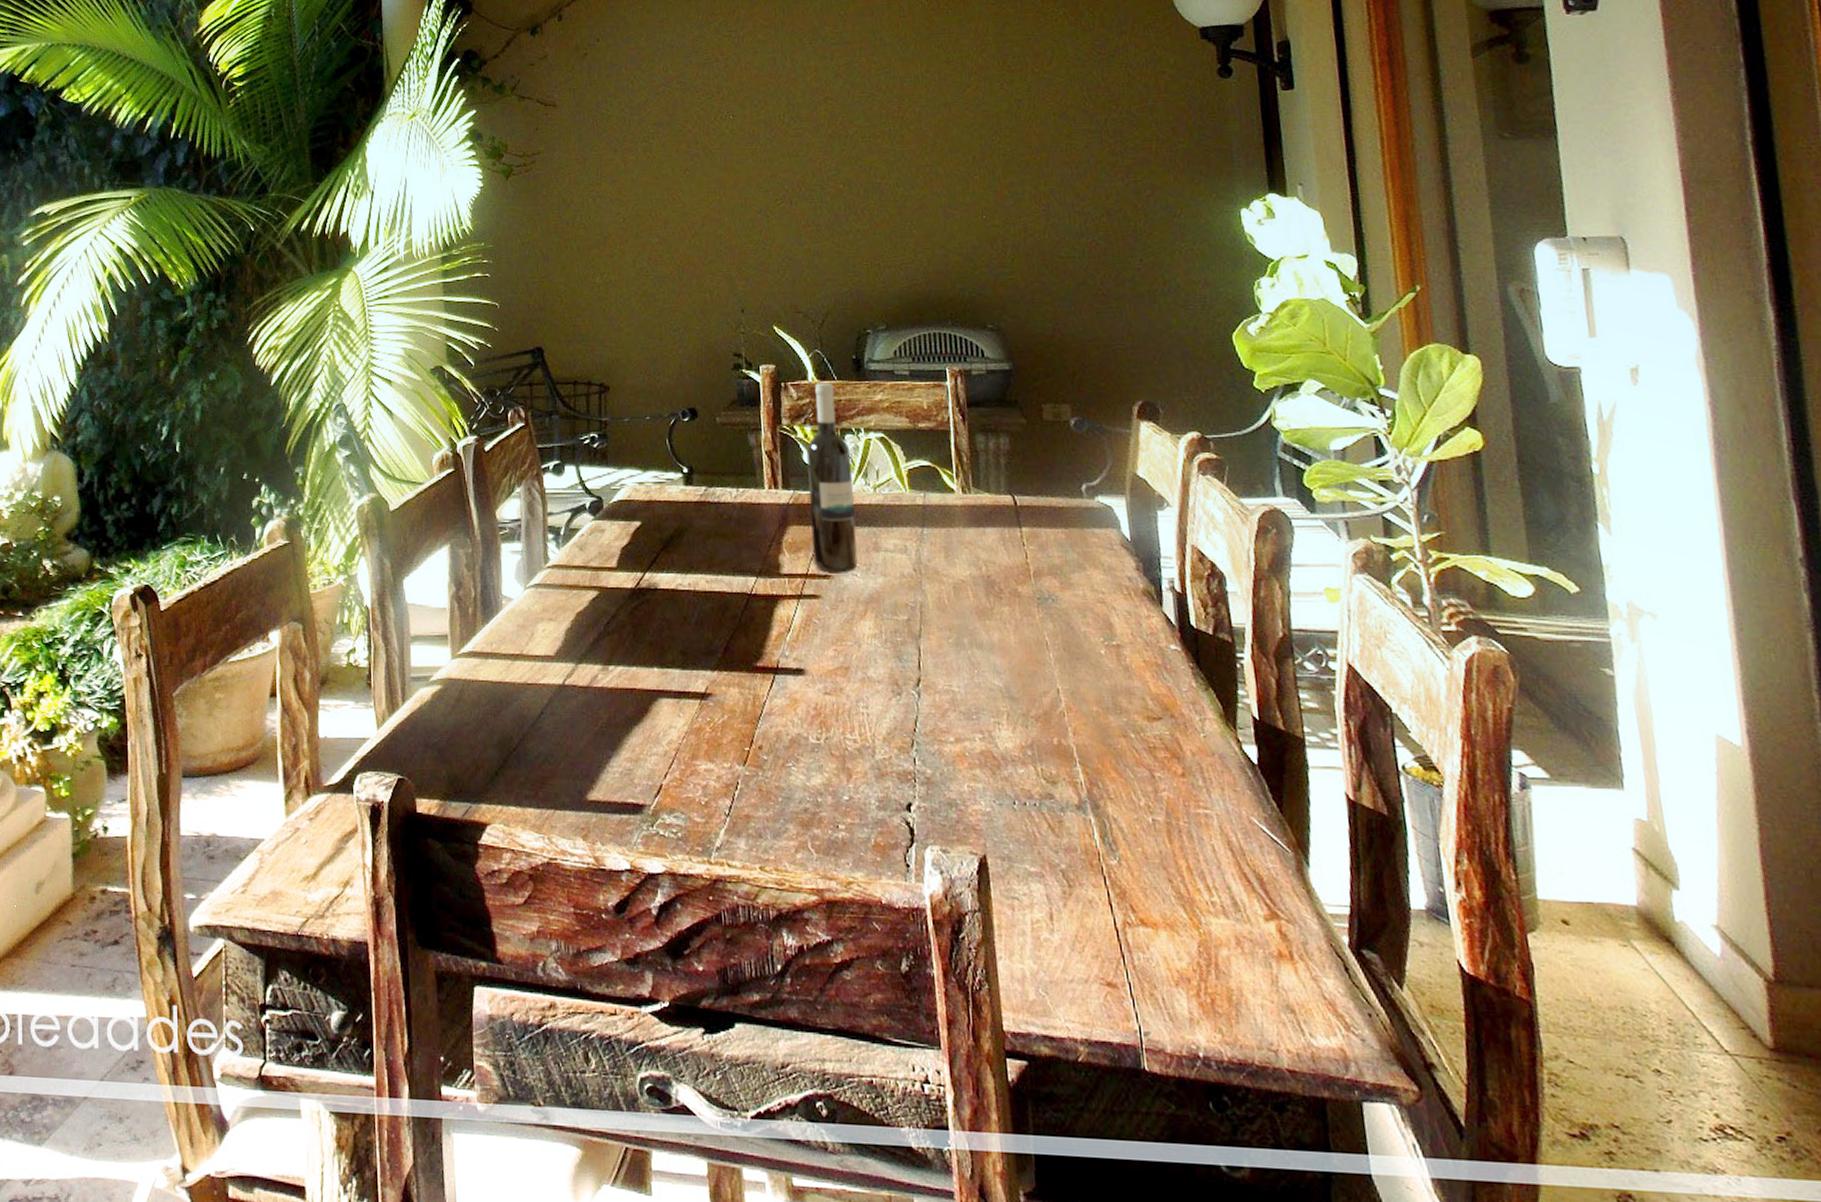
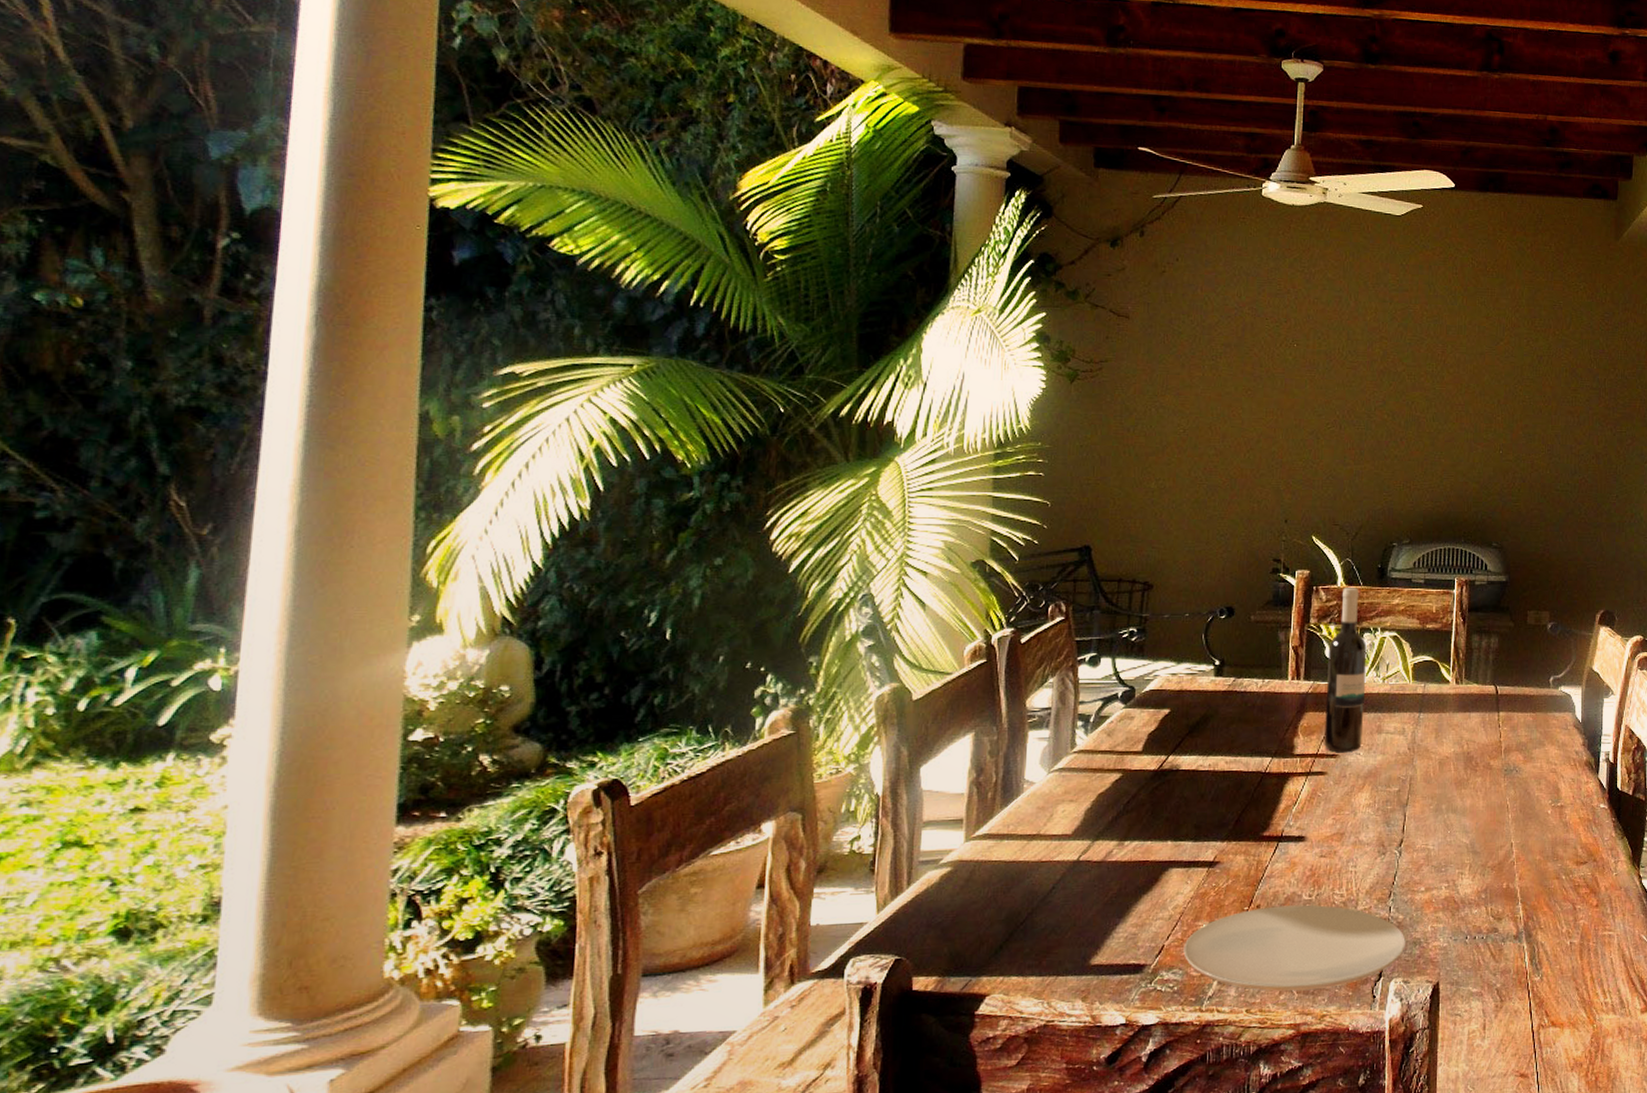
plate: none [683,748,939,851] -> present [1183,904,1406,992]

